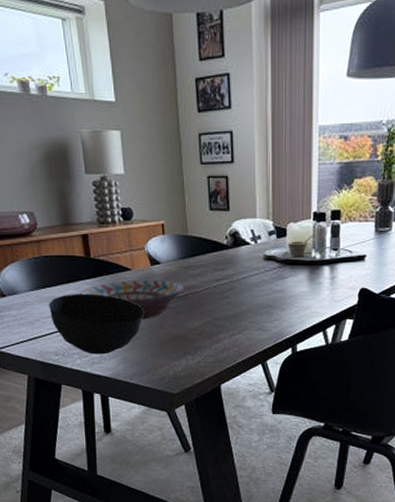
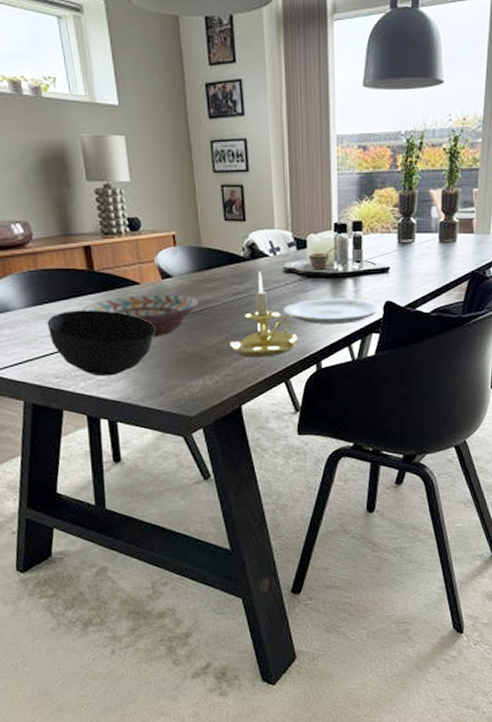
candle holder: none [211,259,275,340] -> present [230,271,298,358]
plate: none [262,285,356,310] -> present [283,298,381,324]

